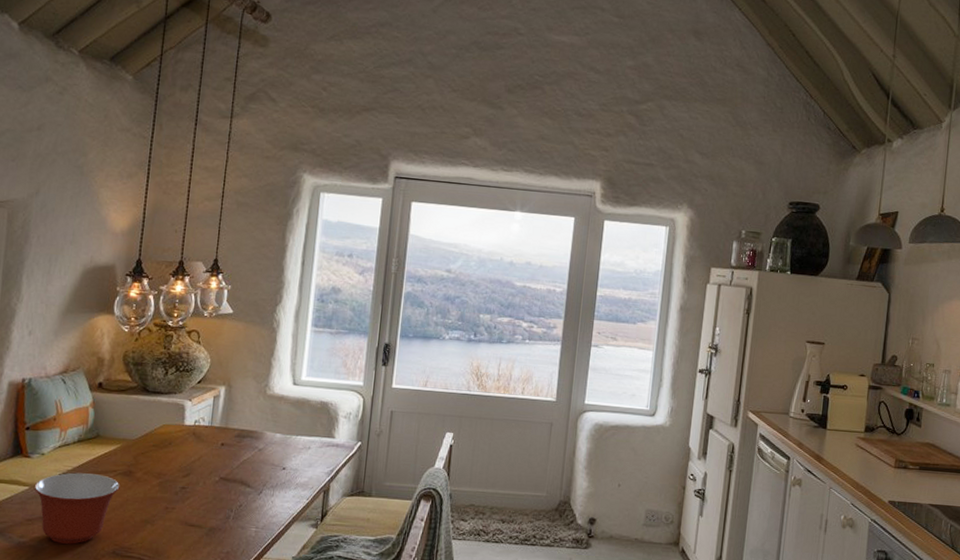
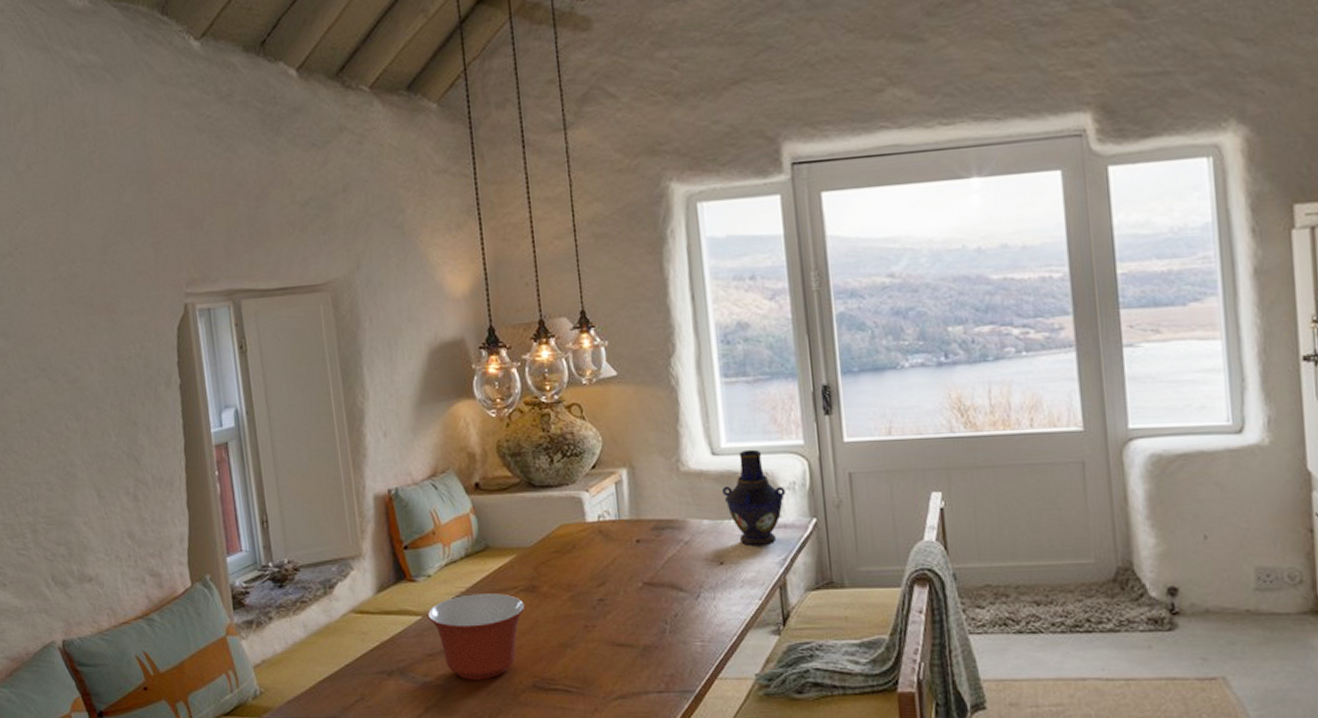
vase: none [296,384,343,459] -> present [723,449,786,547]

